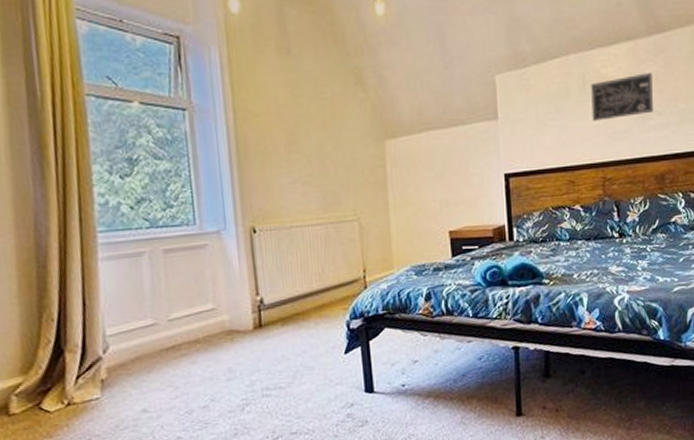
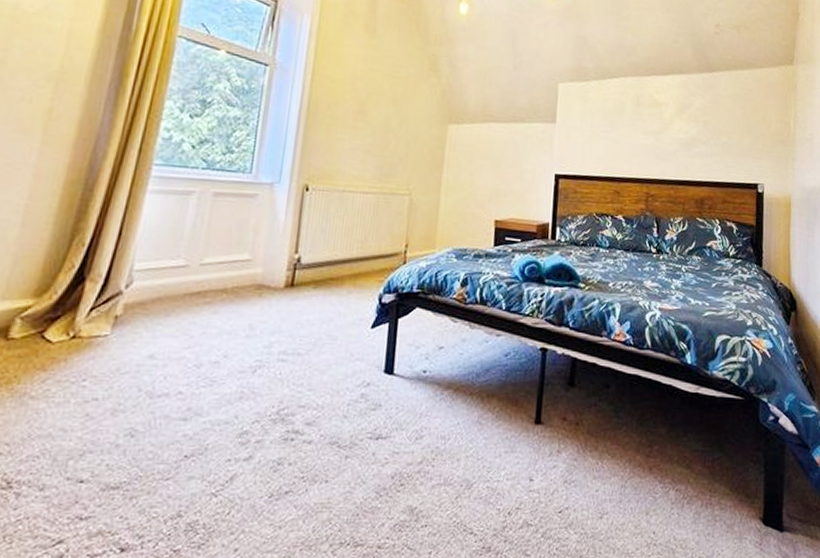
wall art: present [591,73,653,121] -> none [642,104,700,141]

